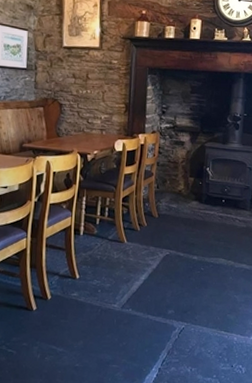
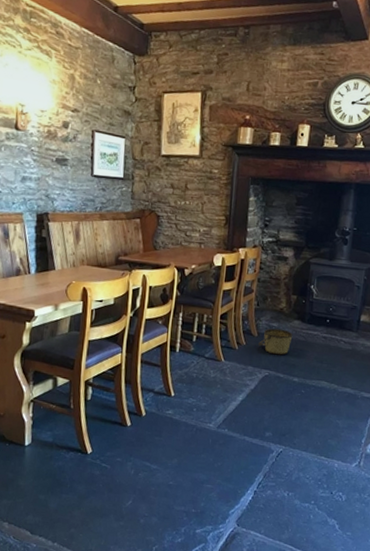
bucket: none [159,209,191,235] -> present [258,328,293,356]

